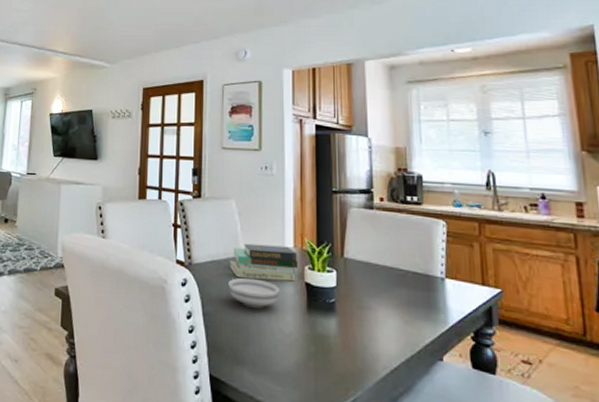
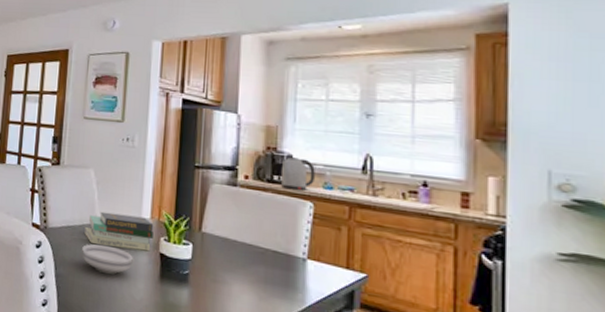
kettle: none [412,176,444,209] -> present [280,156,315,190]

